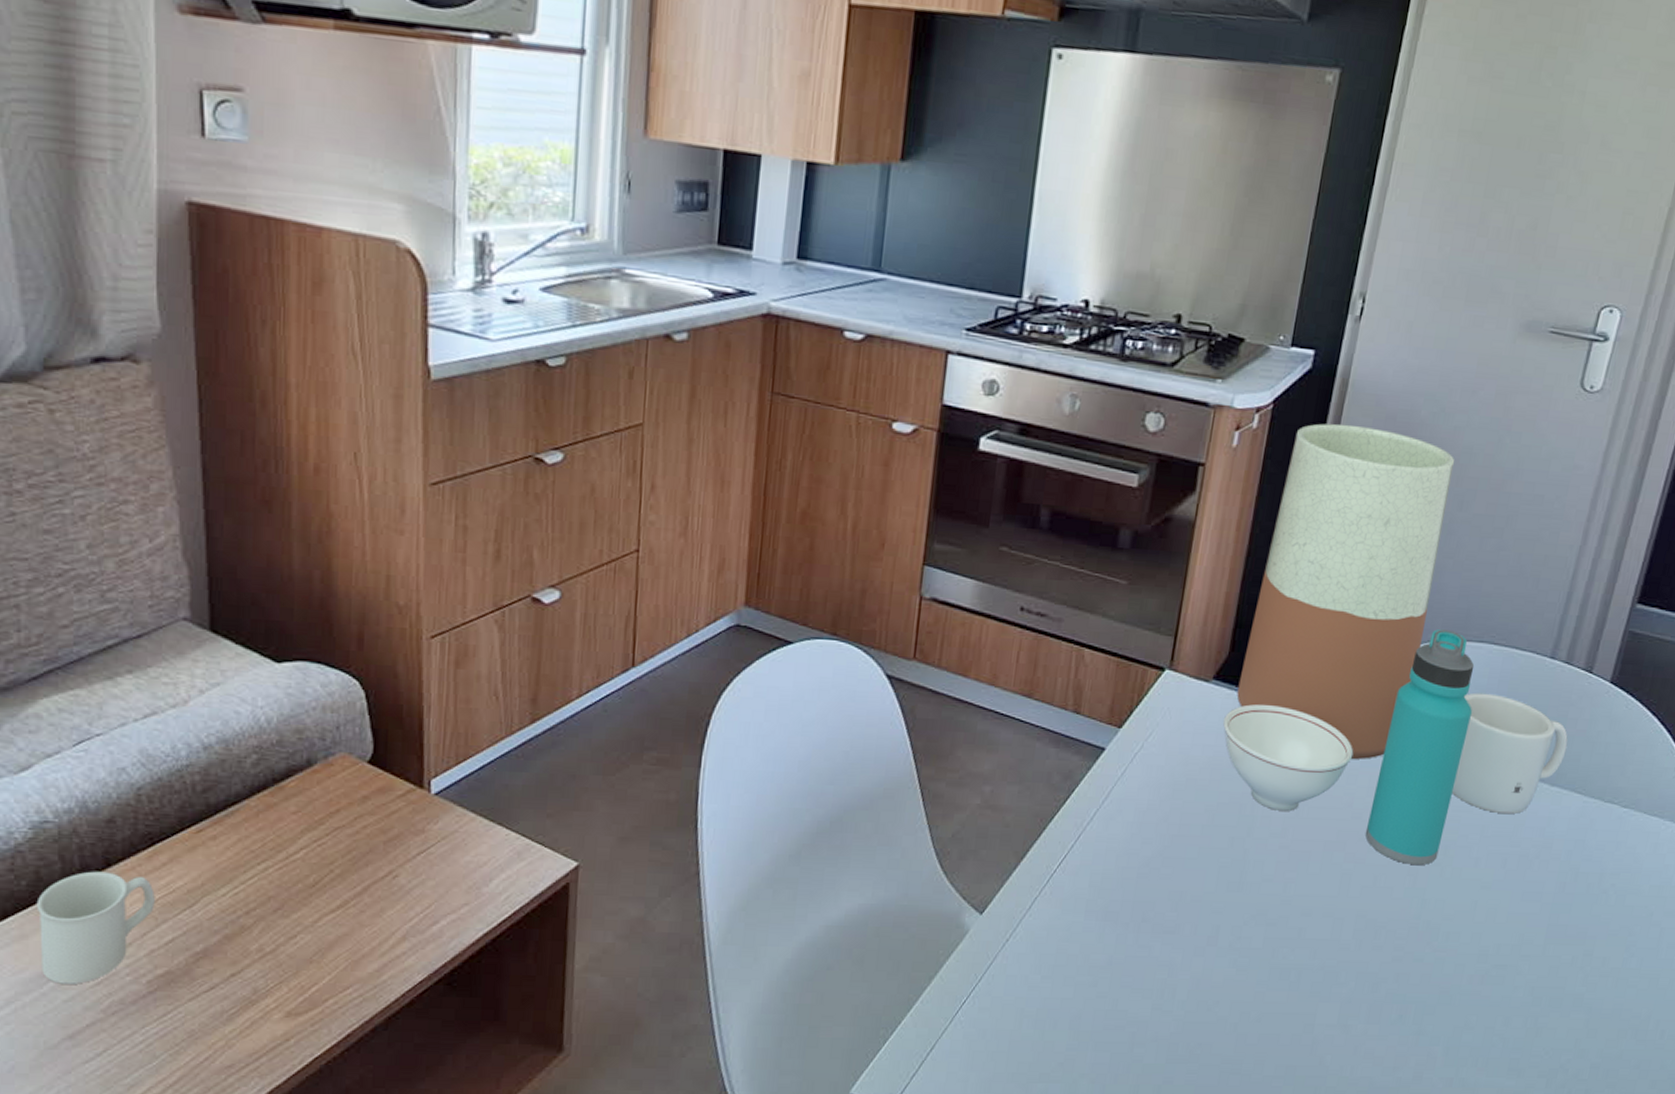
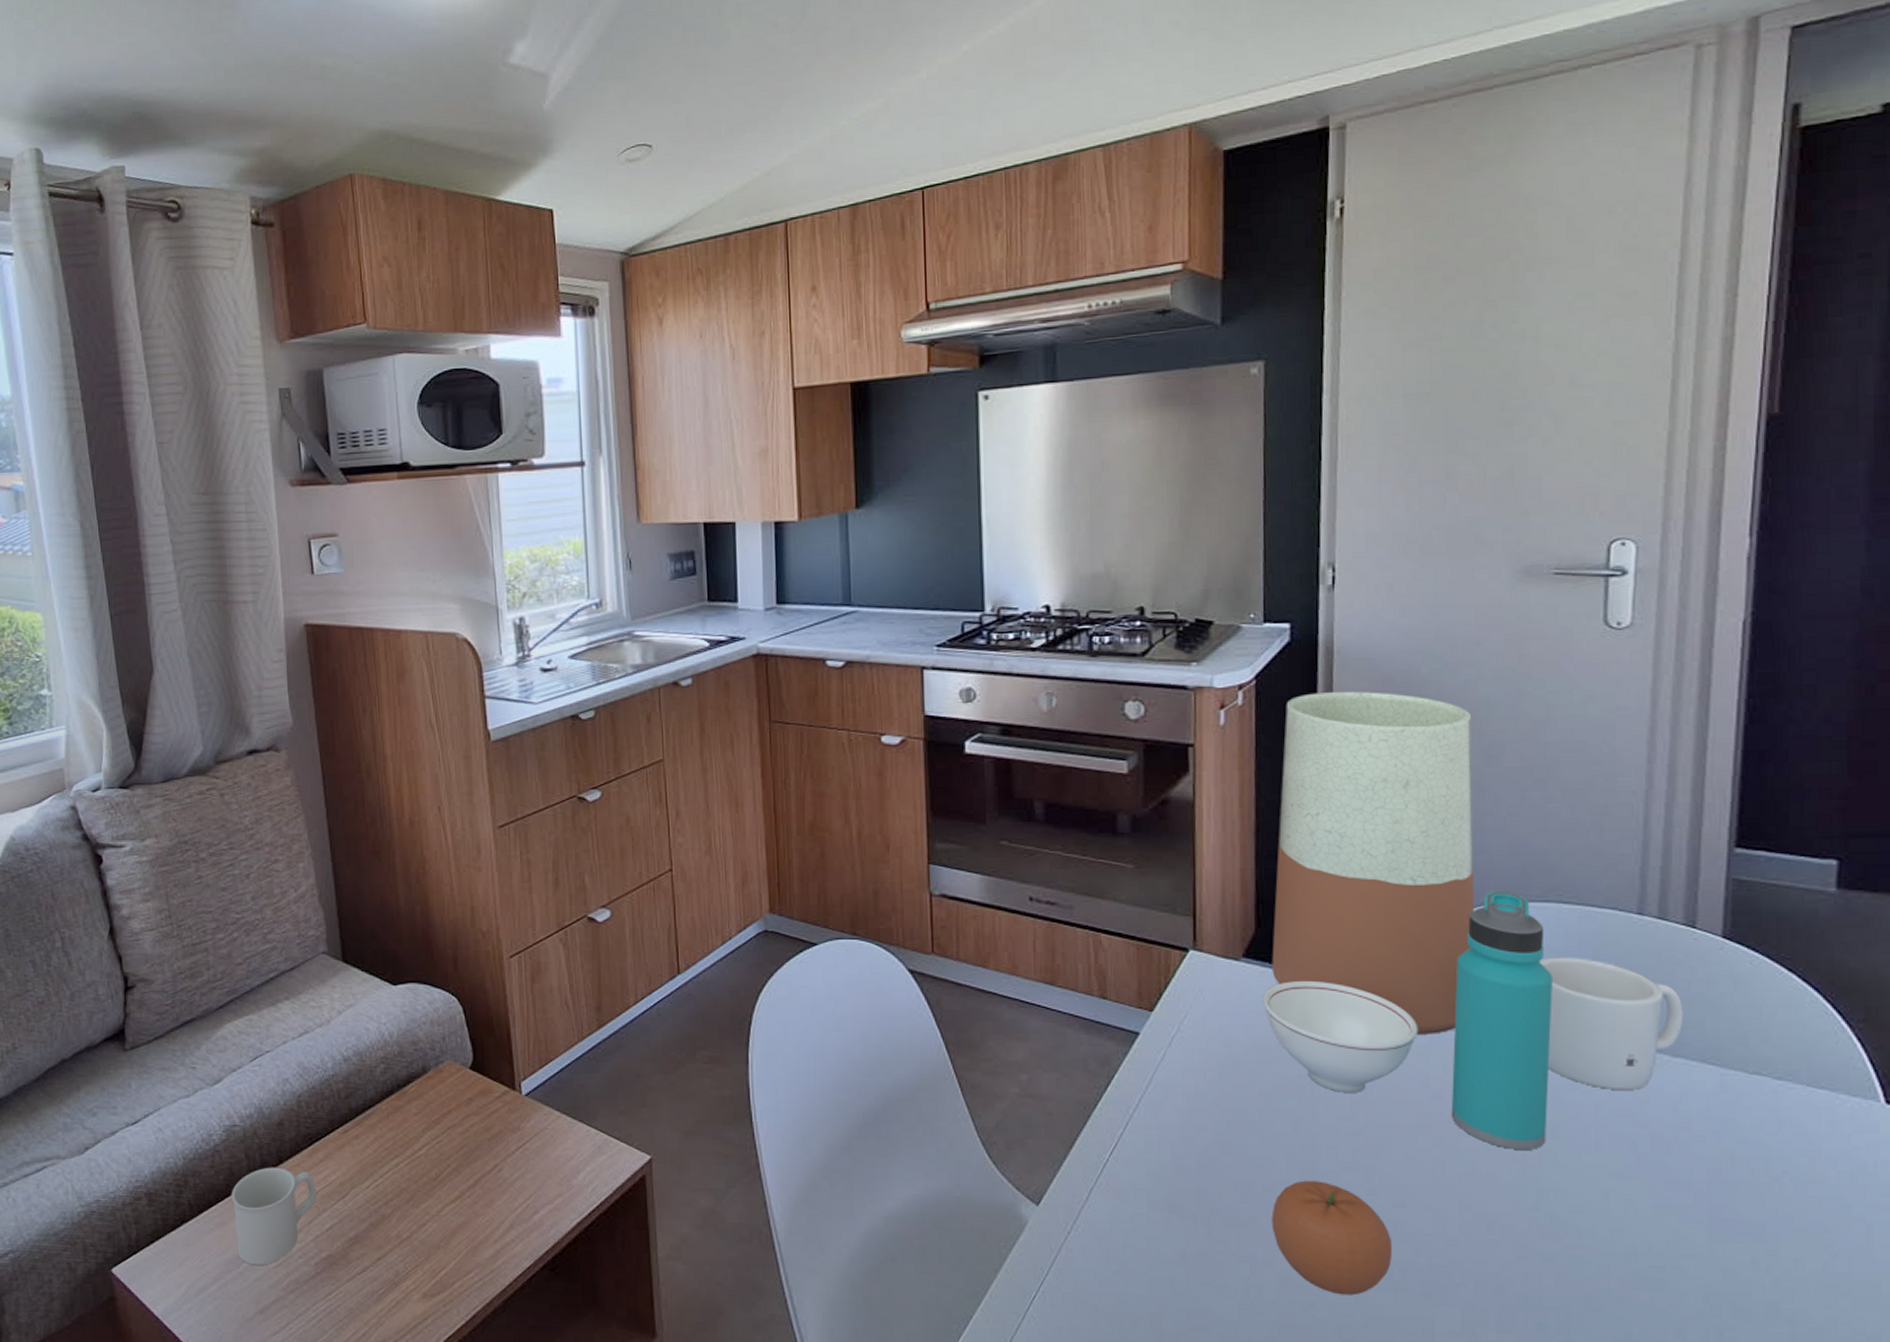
fruit: none [1193,891,1295,995] -> present [1271,1180,1392,1296]

